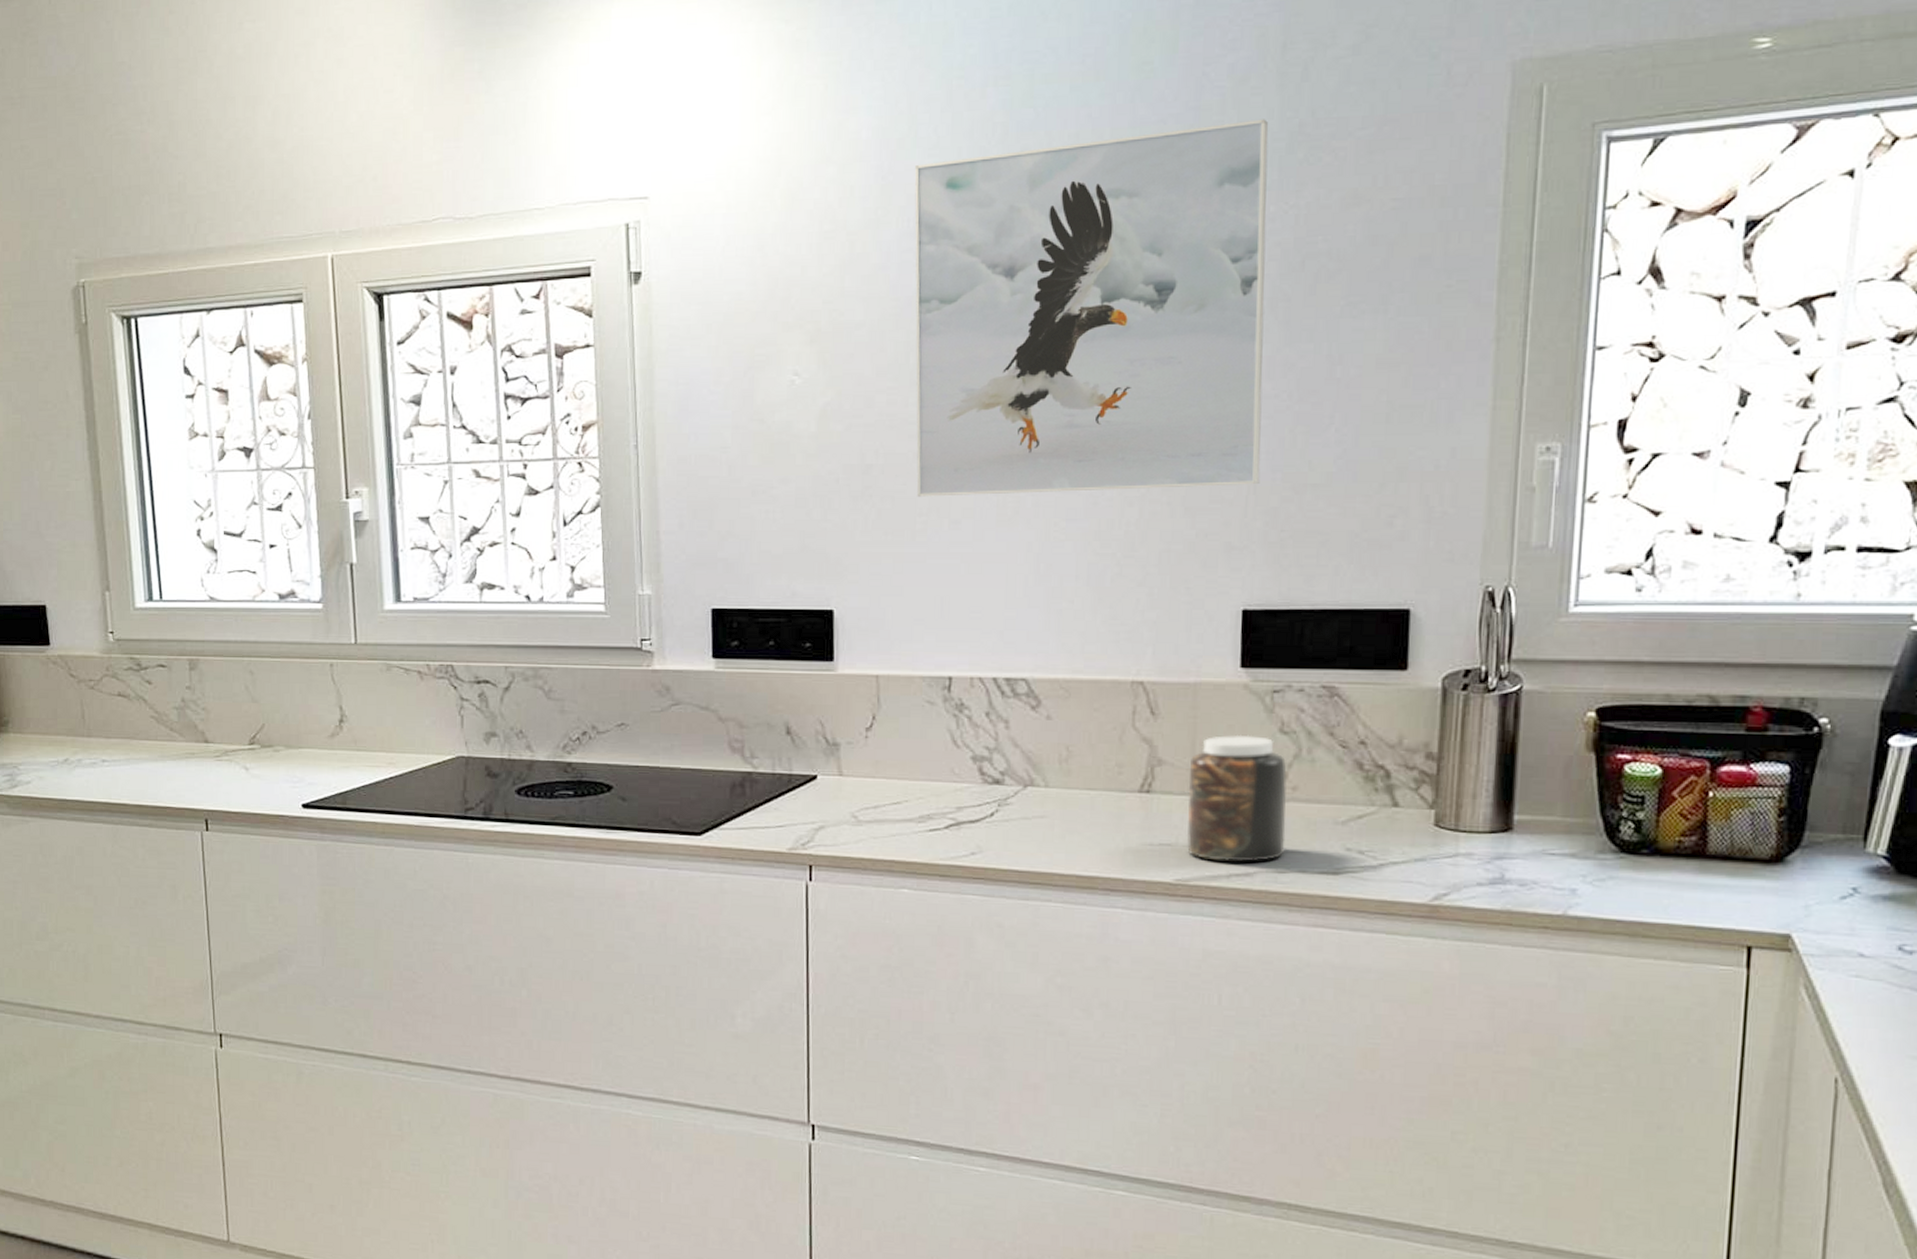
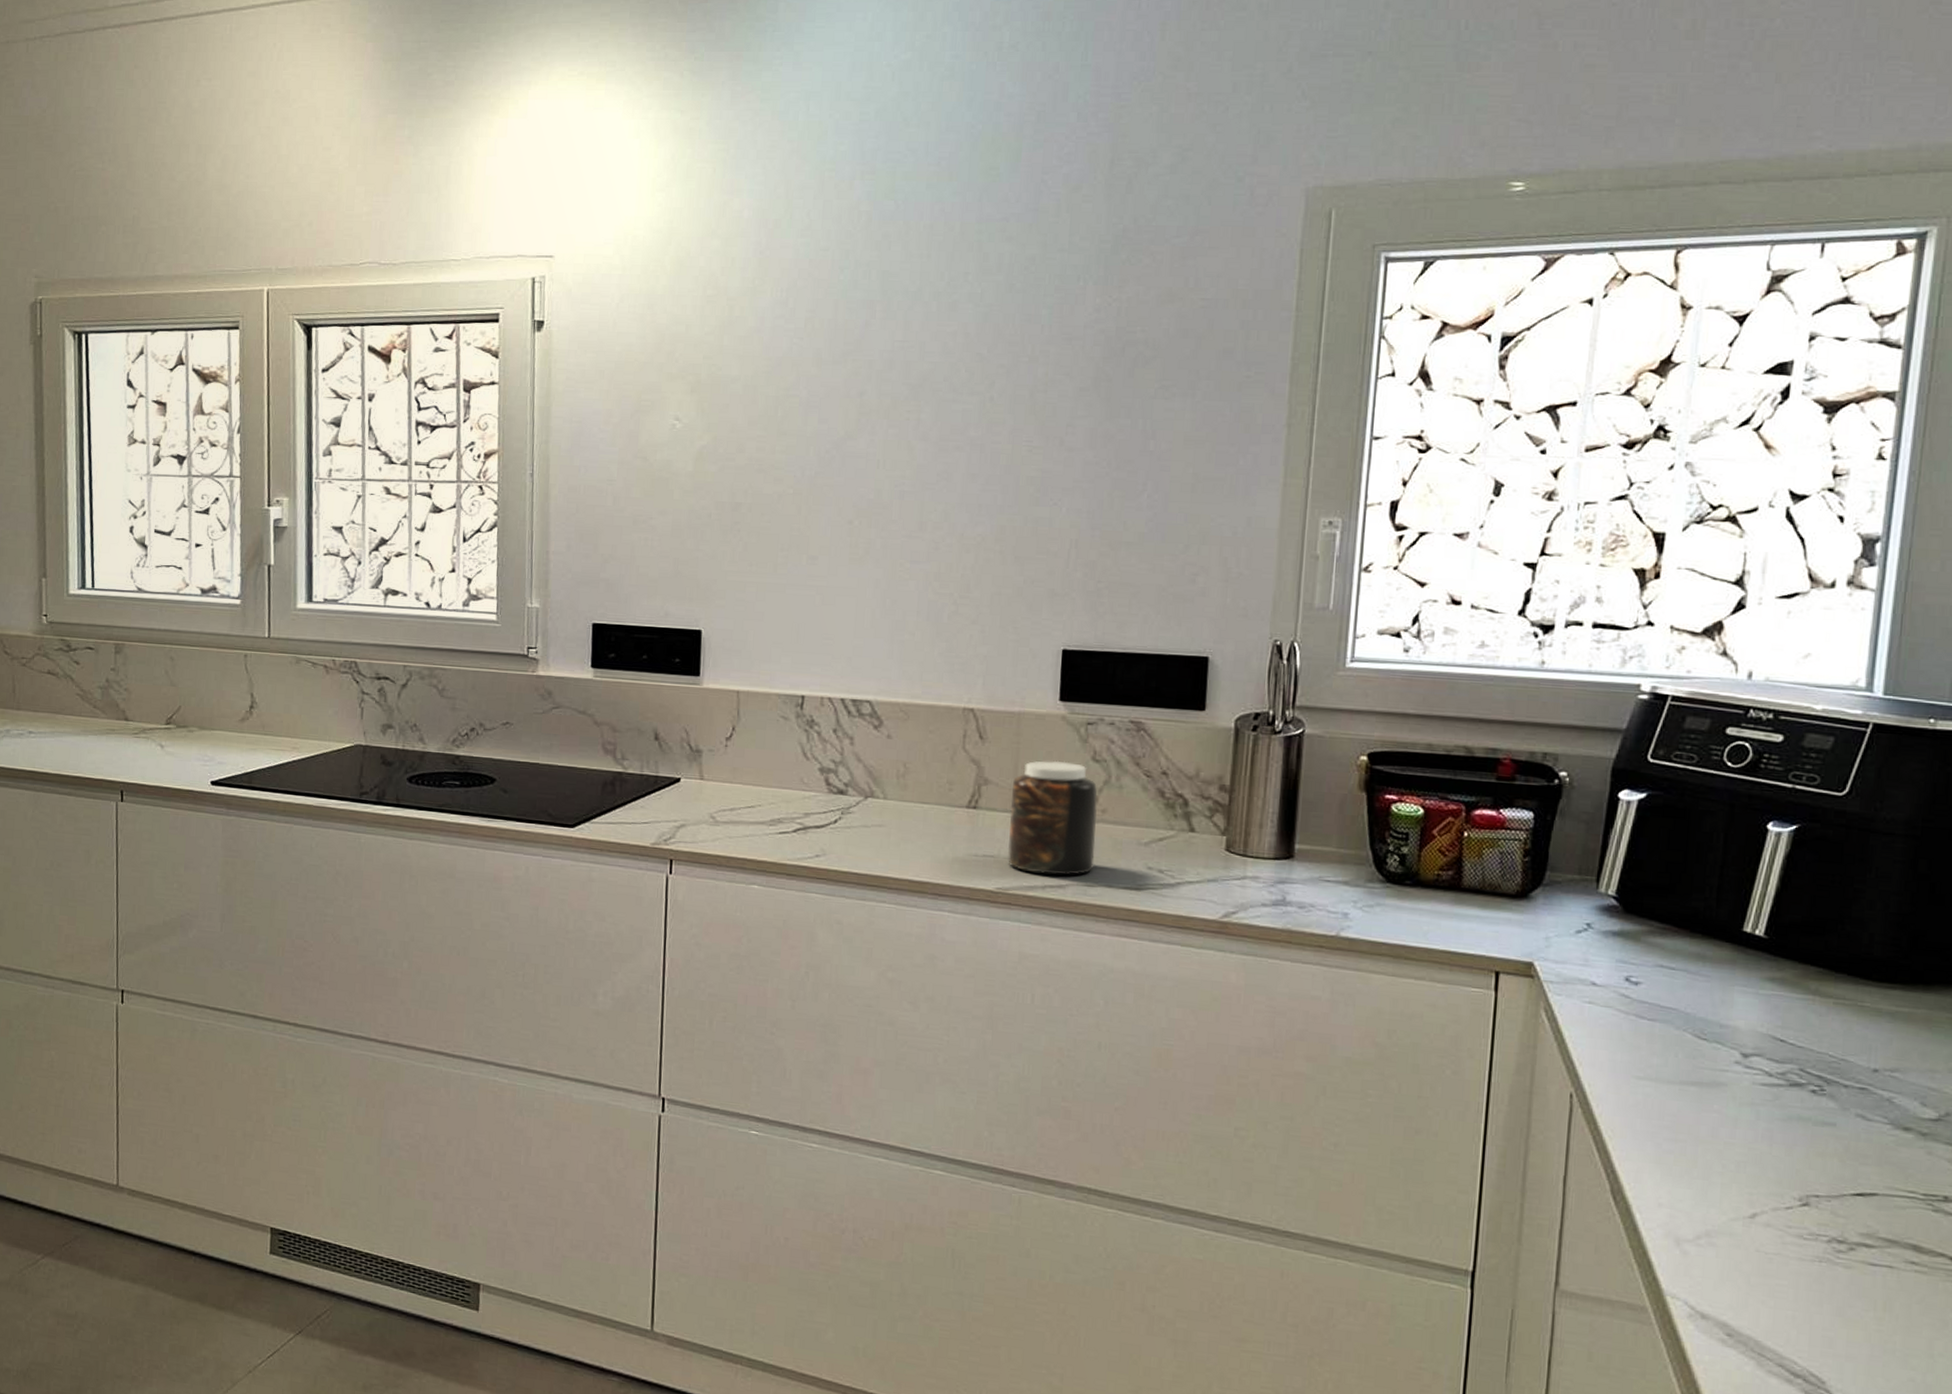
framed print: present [914,119,1269,497] -> none [780,223,1097,540]

